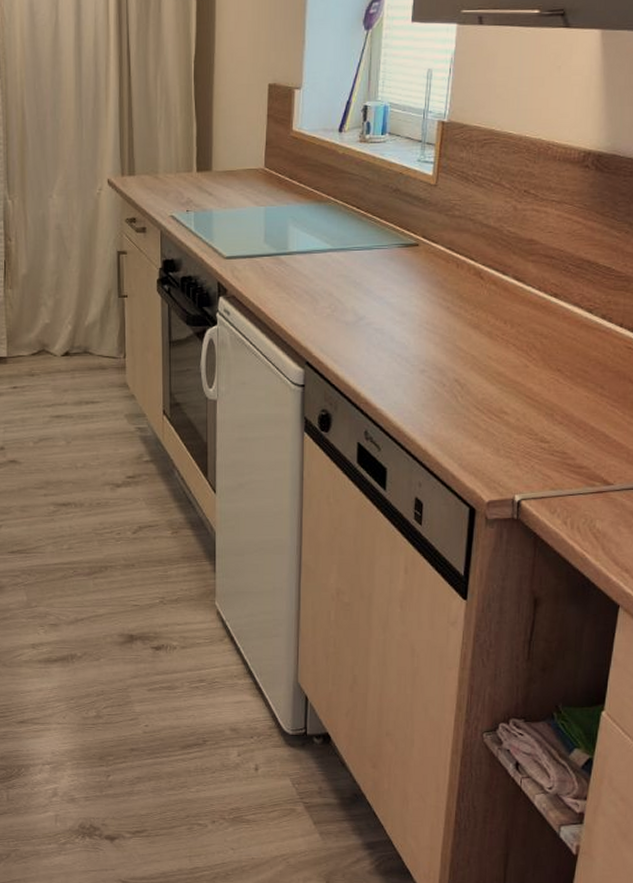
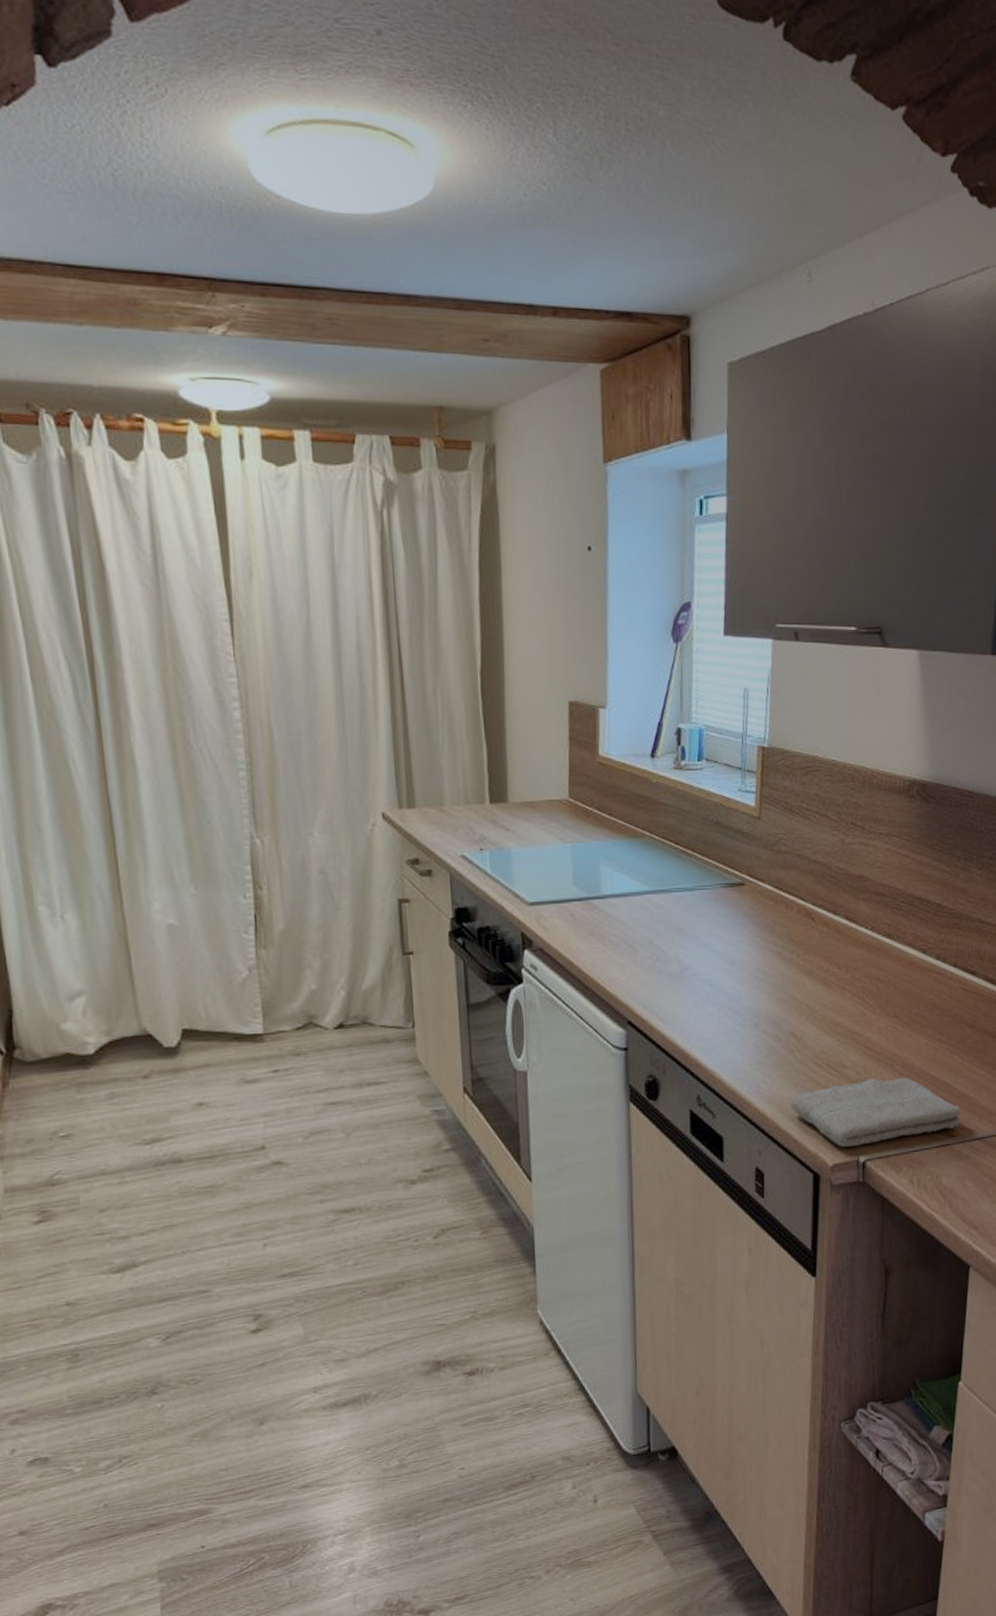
washcloth: none [452,425,619,486] -> present [791,1077,961,1147]

